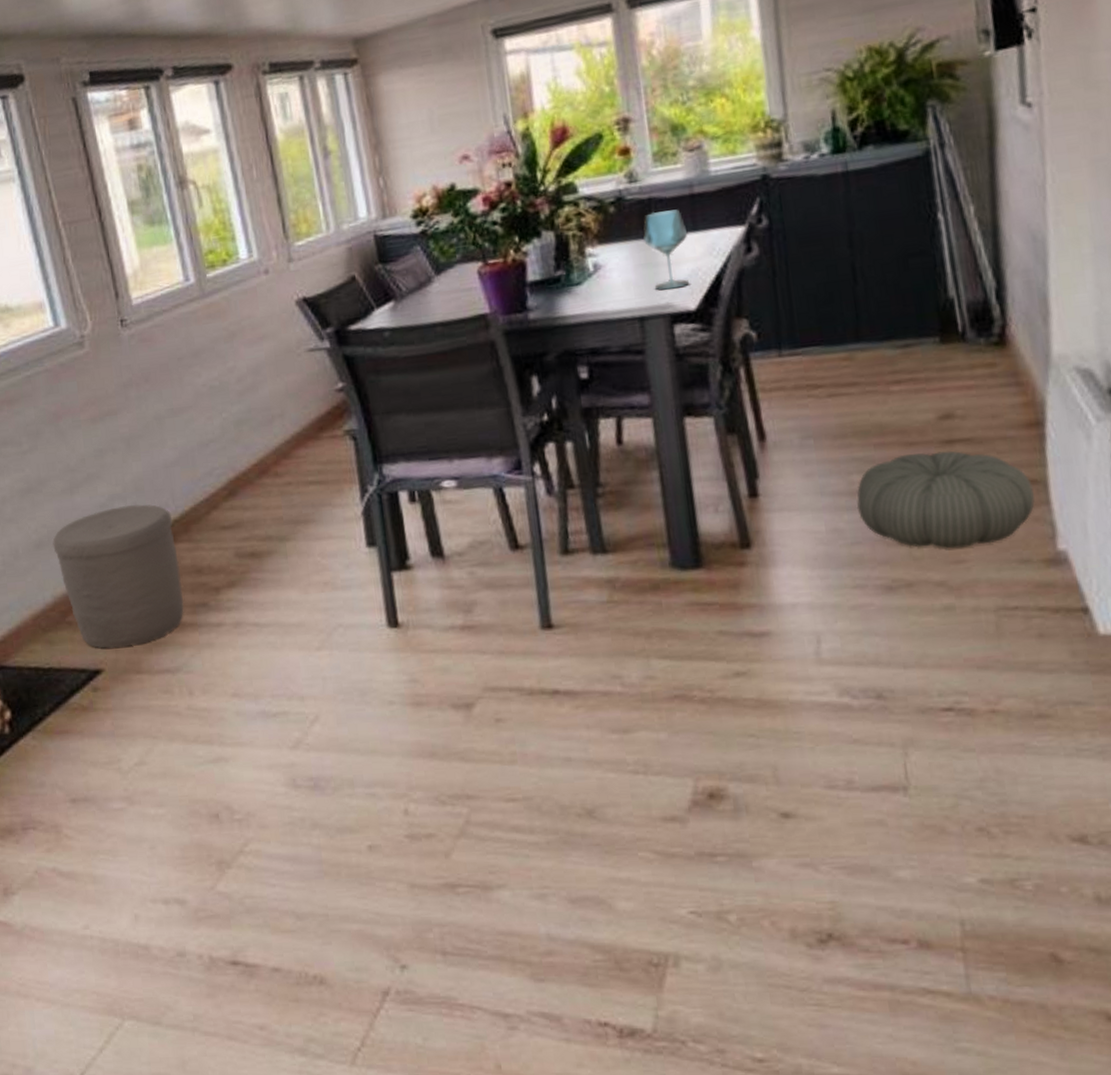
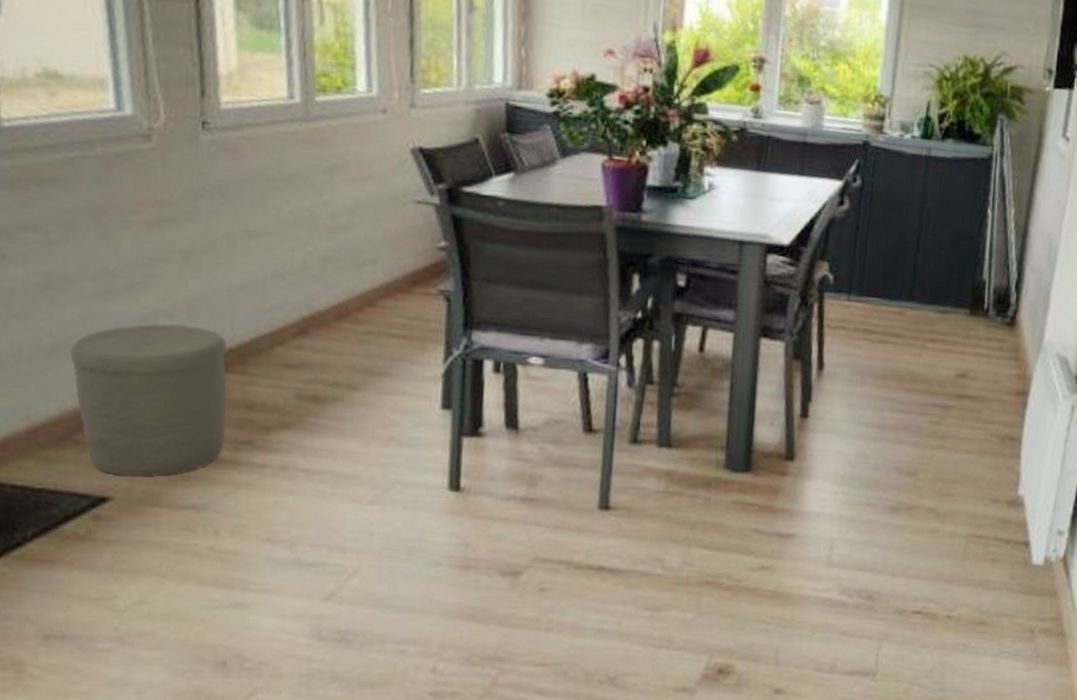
wine glass: present [643,209,689,290] -> none [755,149,795,223]
pouf: present [856,450,1035,549] -> none [882,401,1011,484]

